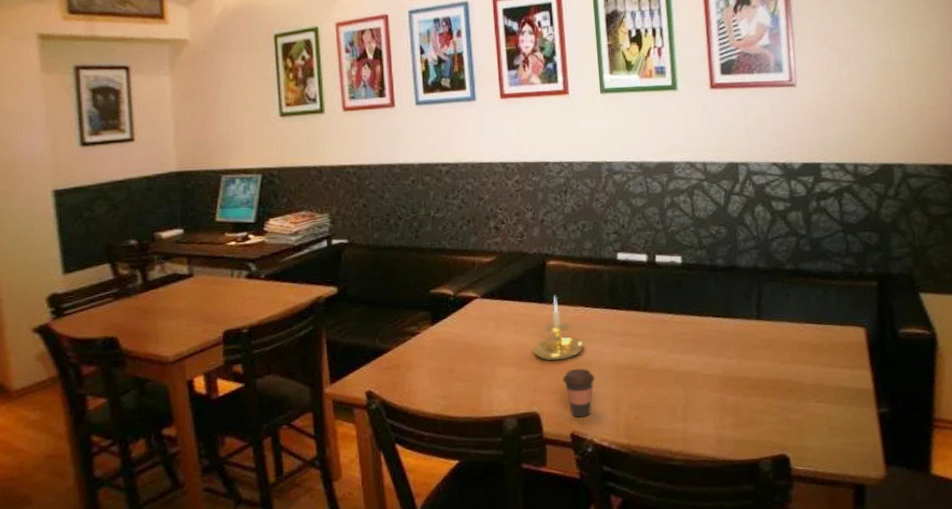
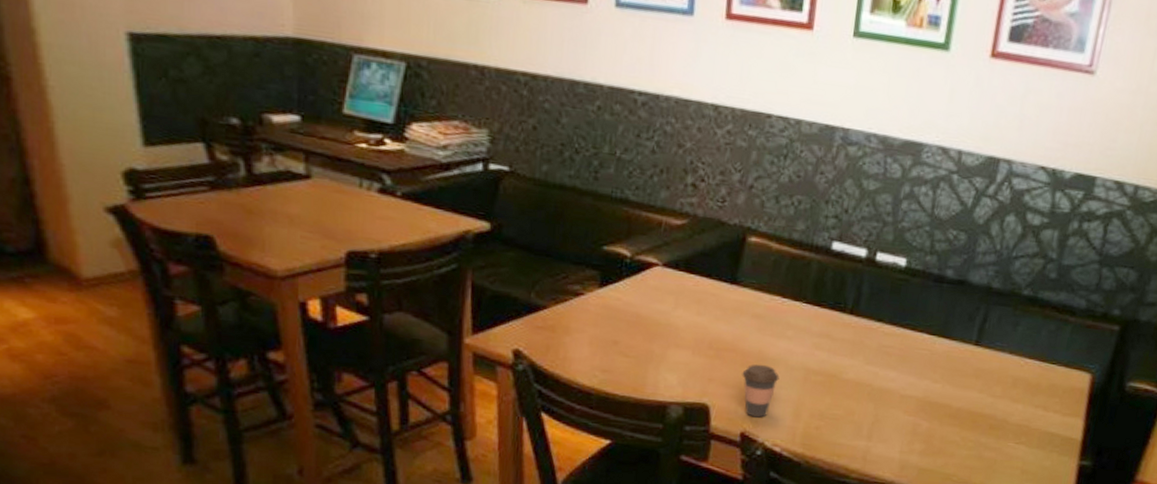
candle holder: present [534,295,584,361] -> none [714,278,774,353]

